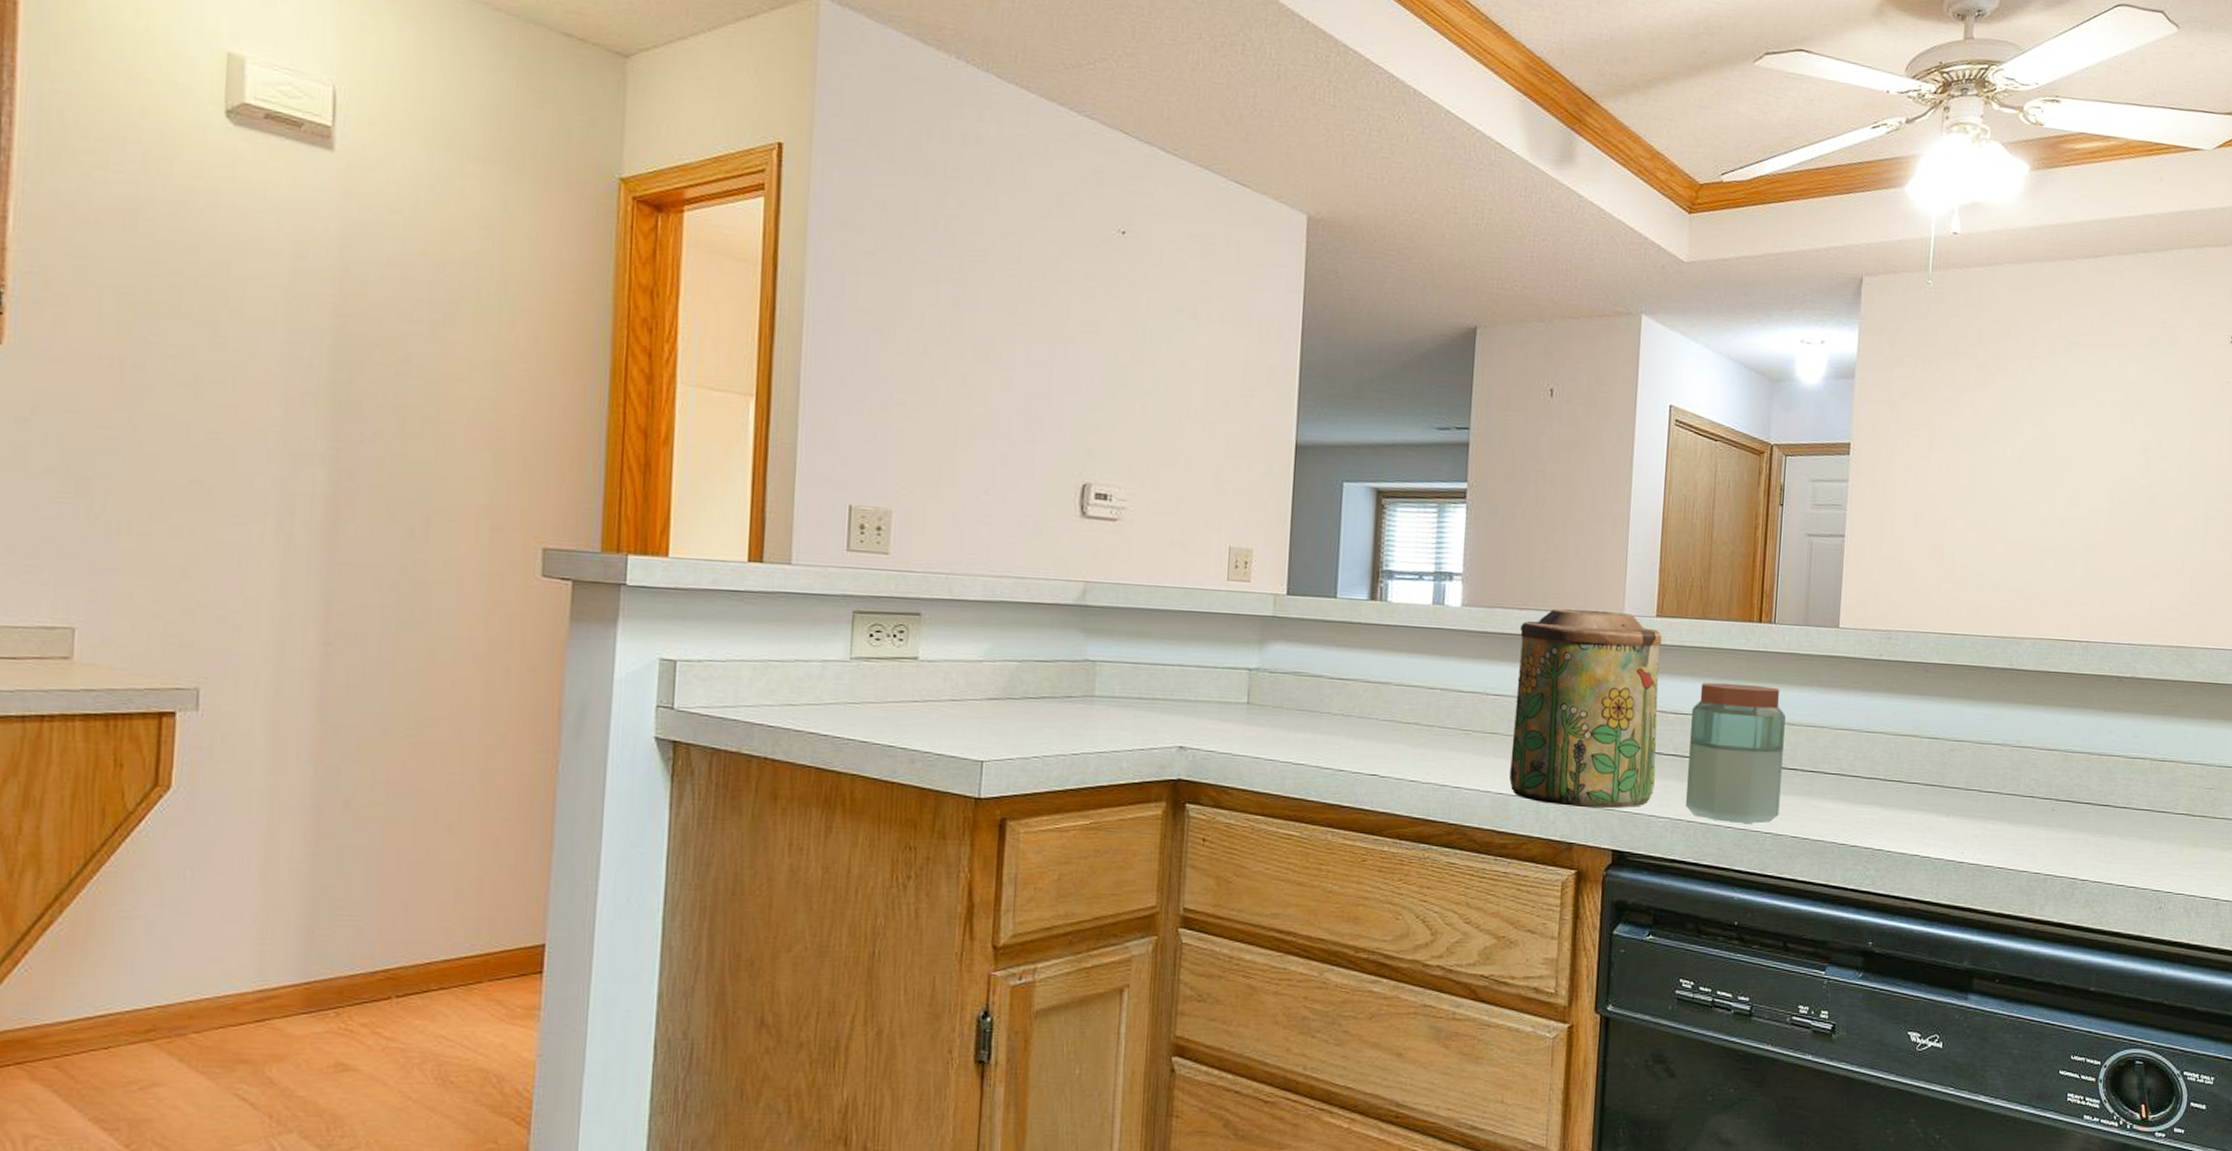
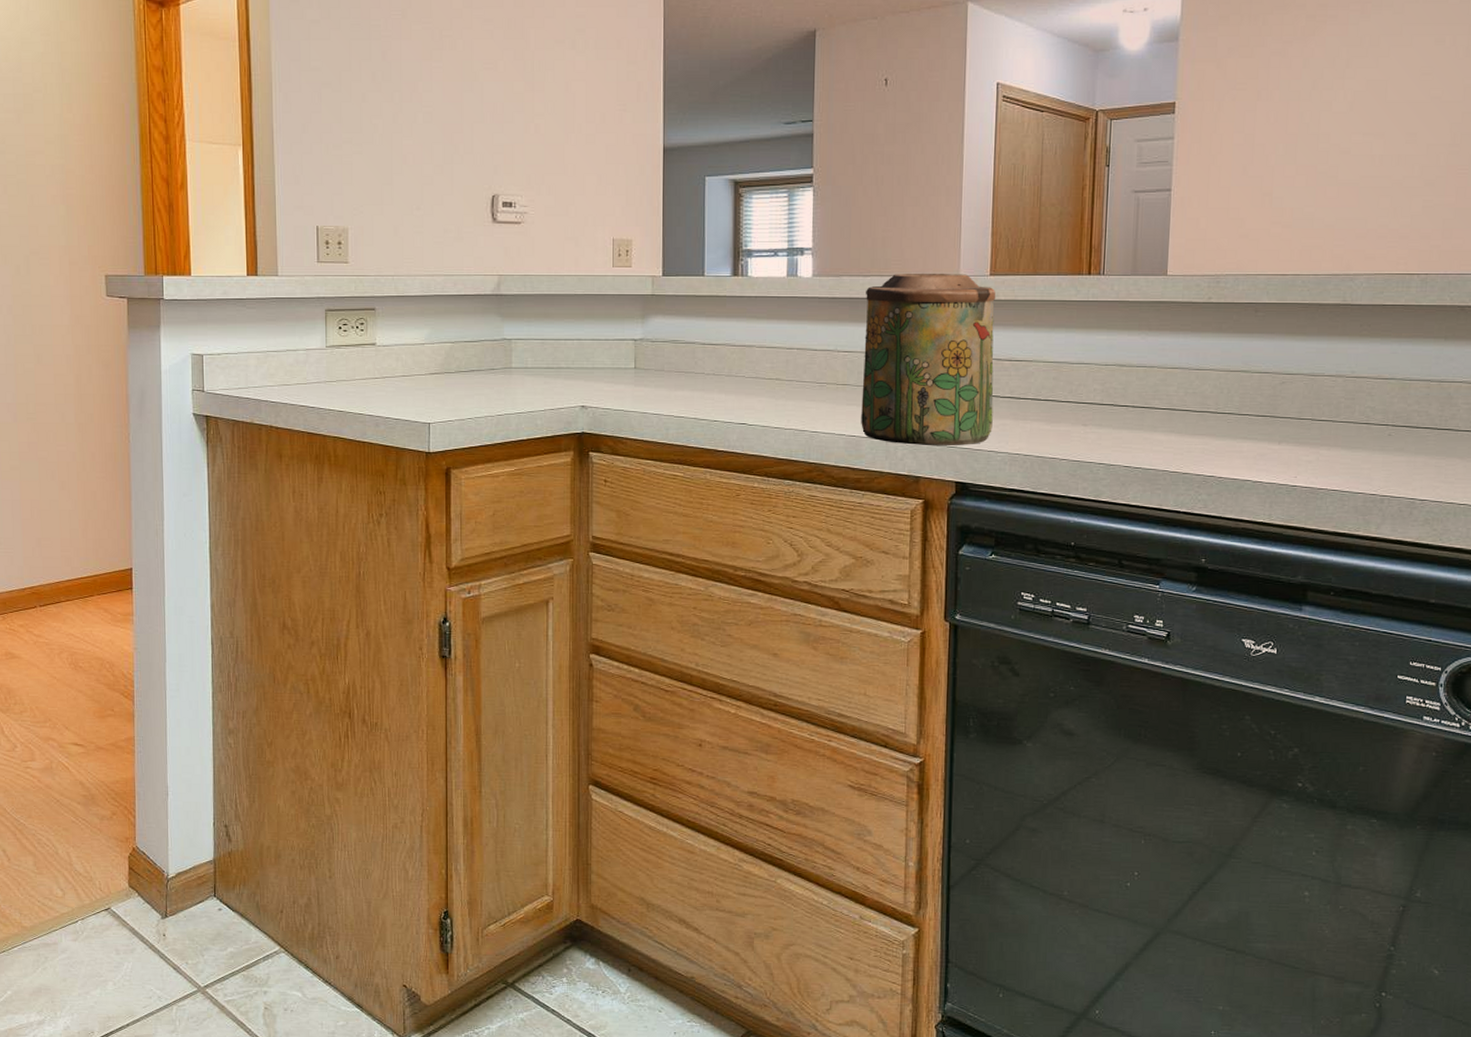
peanut butter: present [1686,682,1786,824] -> none [1023,331,1116,456]

